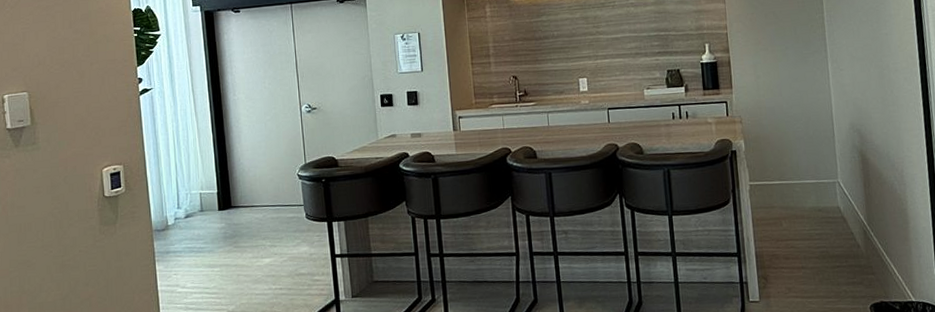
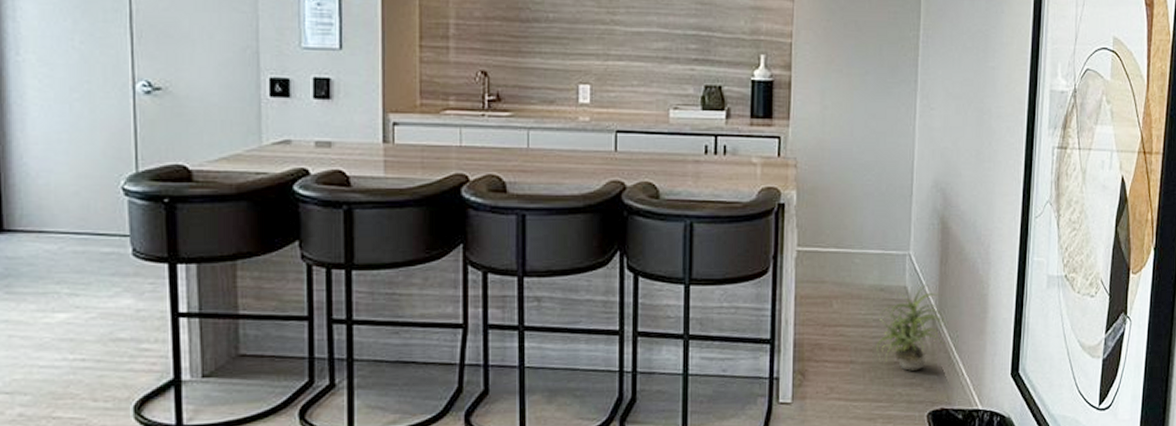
potted plant: none [819,203,878,273] -> present [876,283,948,371]

